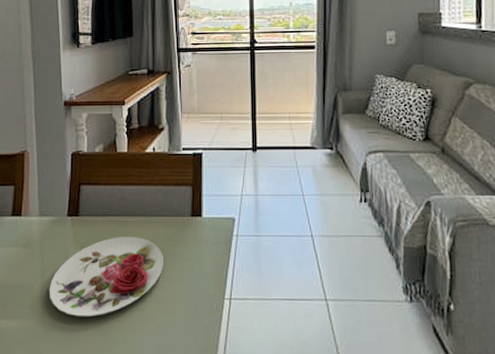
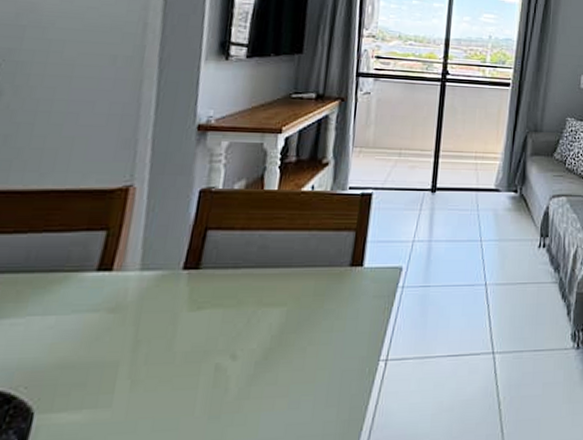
plate: present [49,236,163,317] -> none [141,291,309,399]

